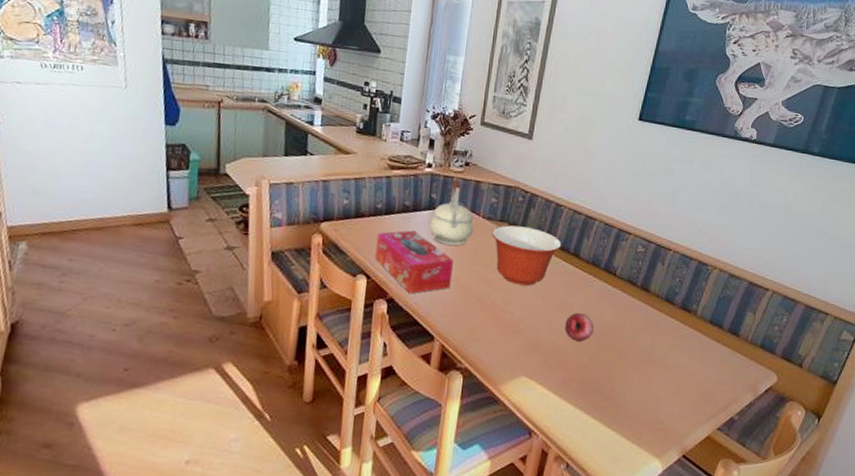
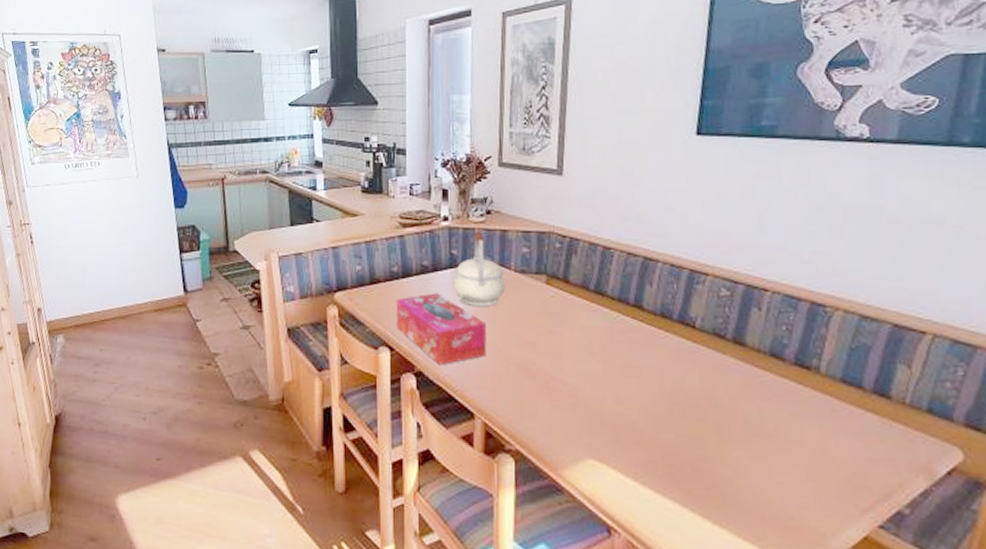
mixing bowl: present [492,225,562,286] -> none [528,277,618,348]
fruit: present [565,313,594,342] -> none [635,378,676,413]

